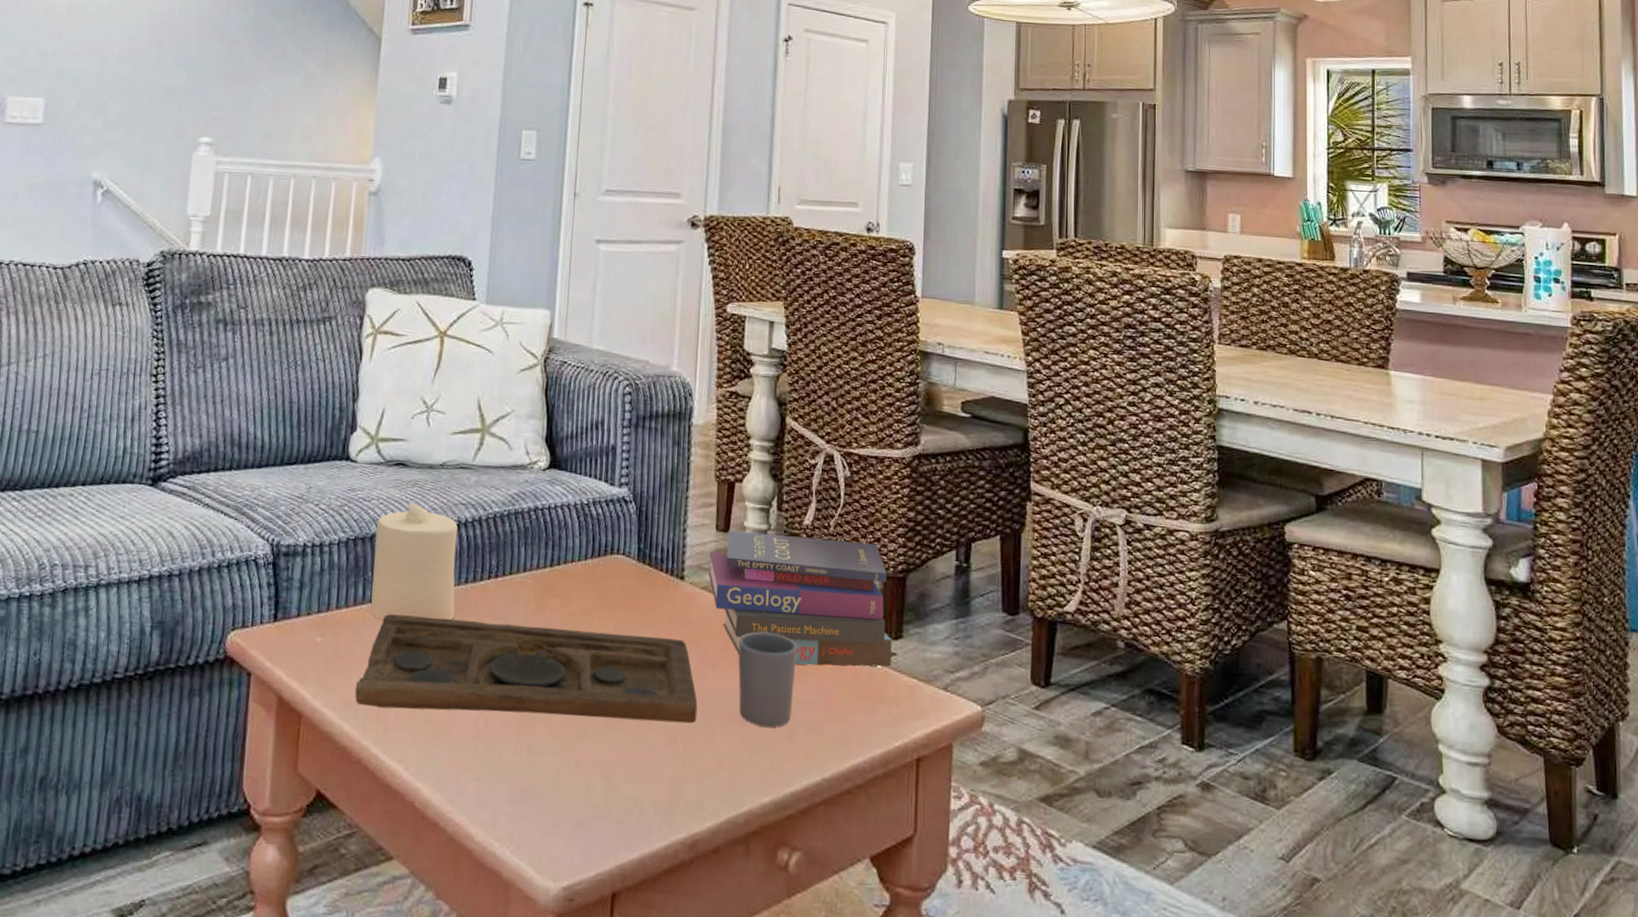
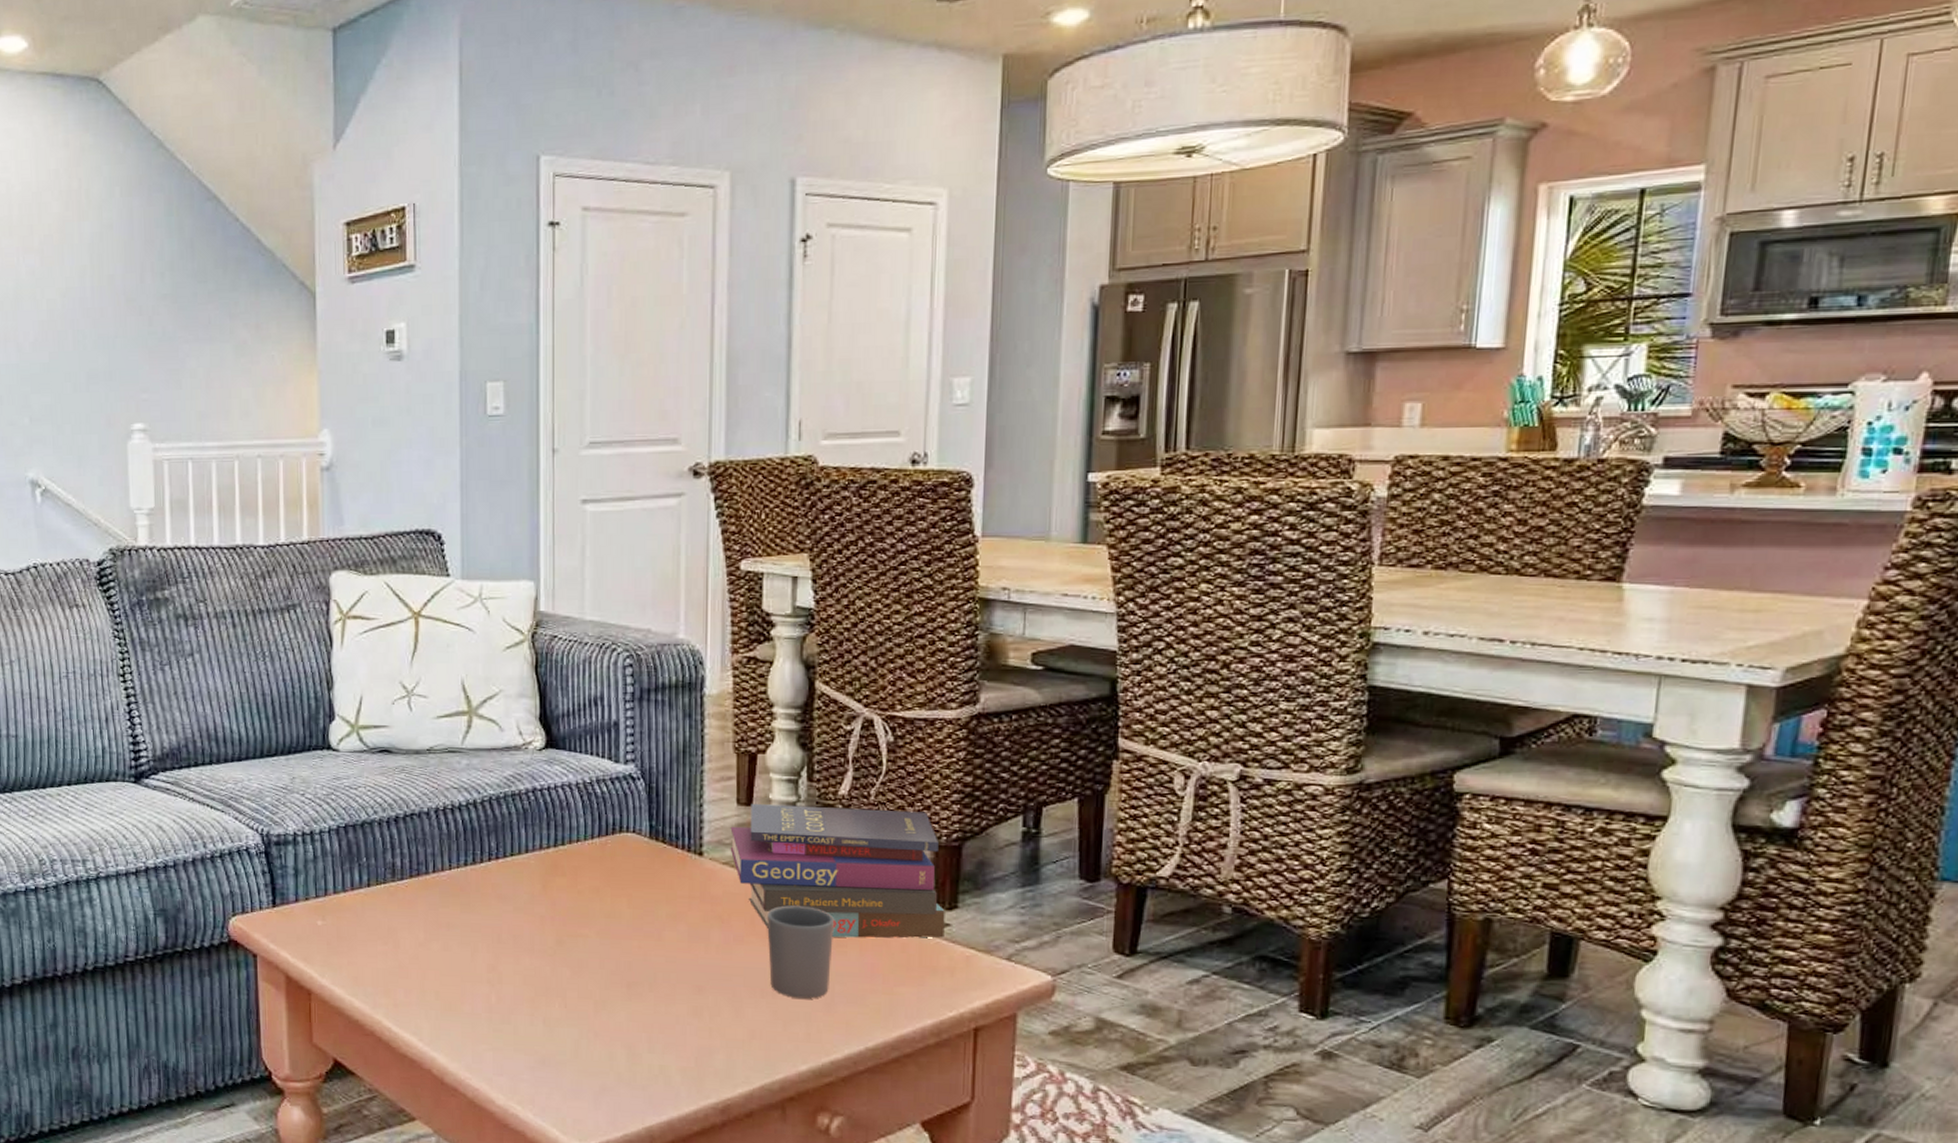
decorative tray: present [355,614,698,724] -> none [361,897,724,996]
candle: present [370,501,458,622] -> none [366,787,457,905]

